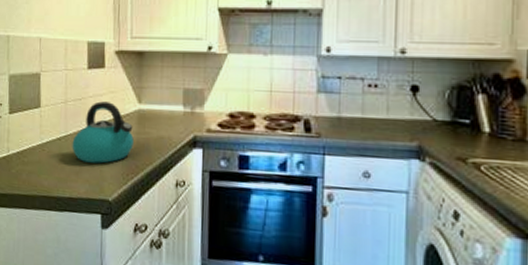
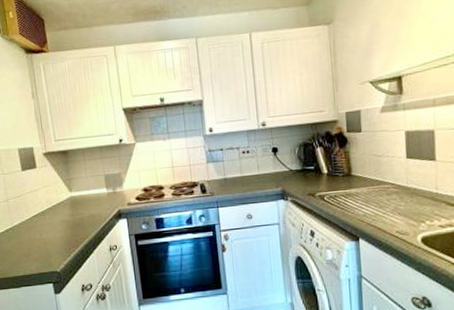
kettle: present [72,101,134,164] -> none [18,194,71,246]

